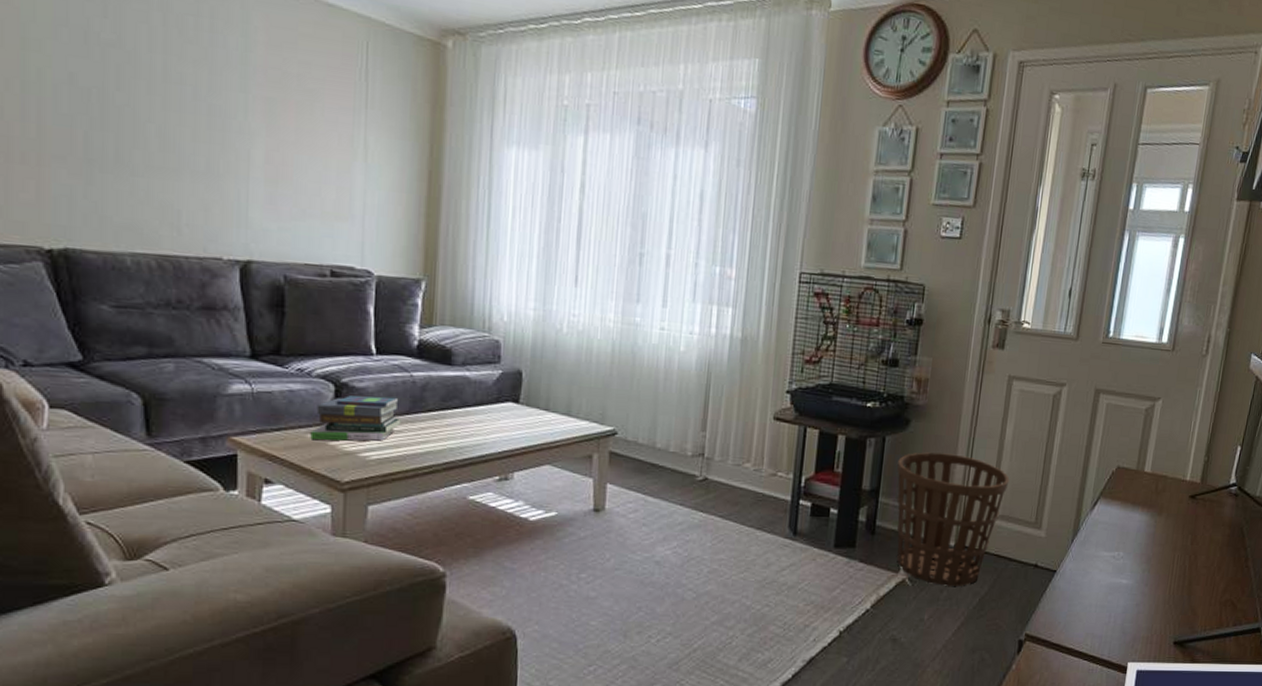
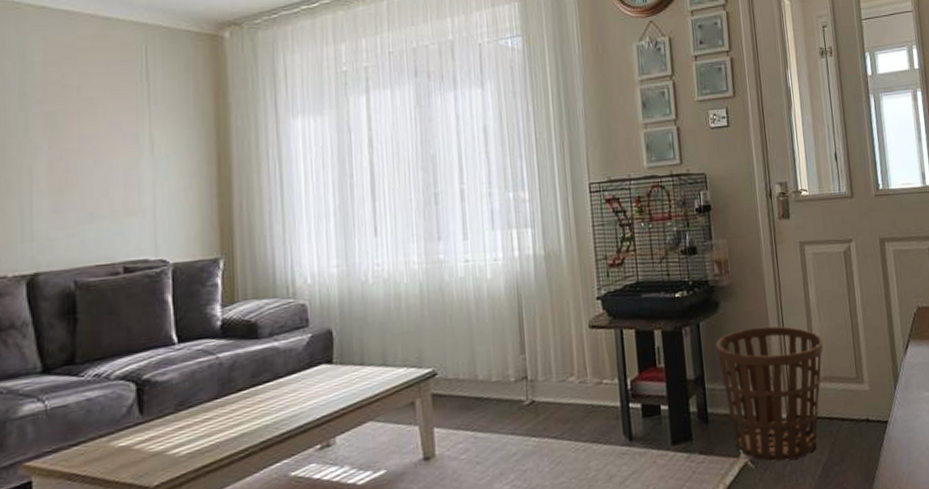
books: present [310,395,402,441] -> none [112,383,211,448]

